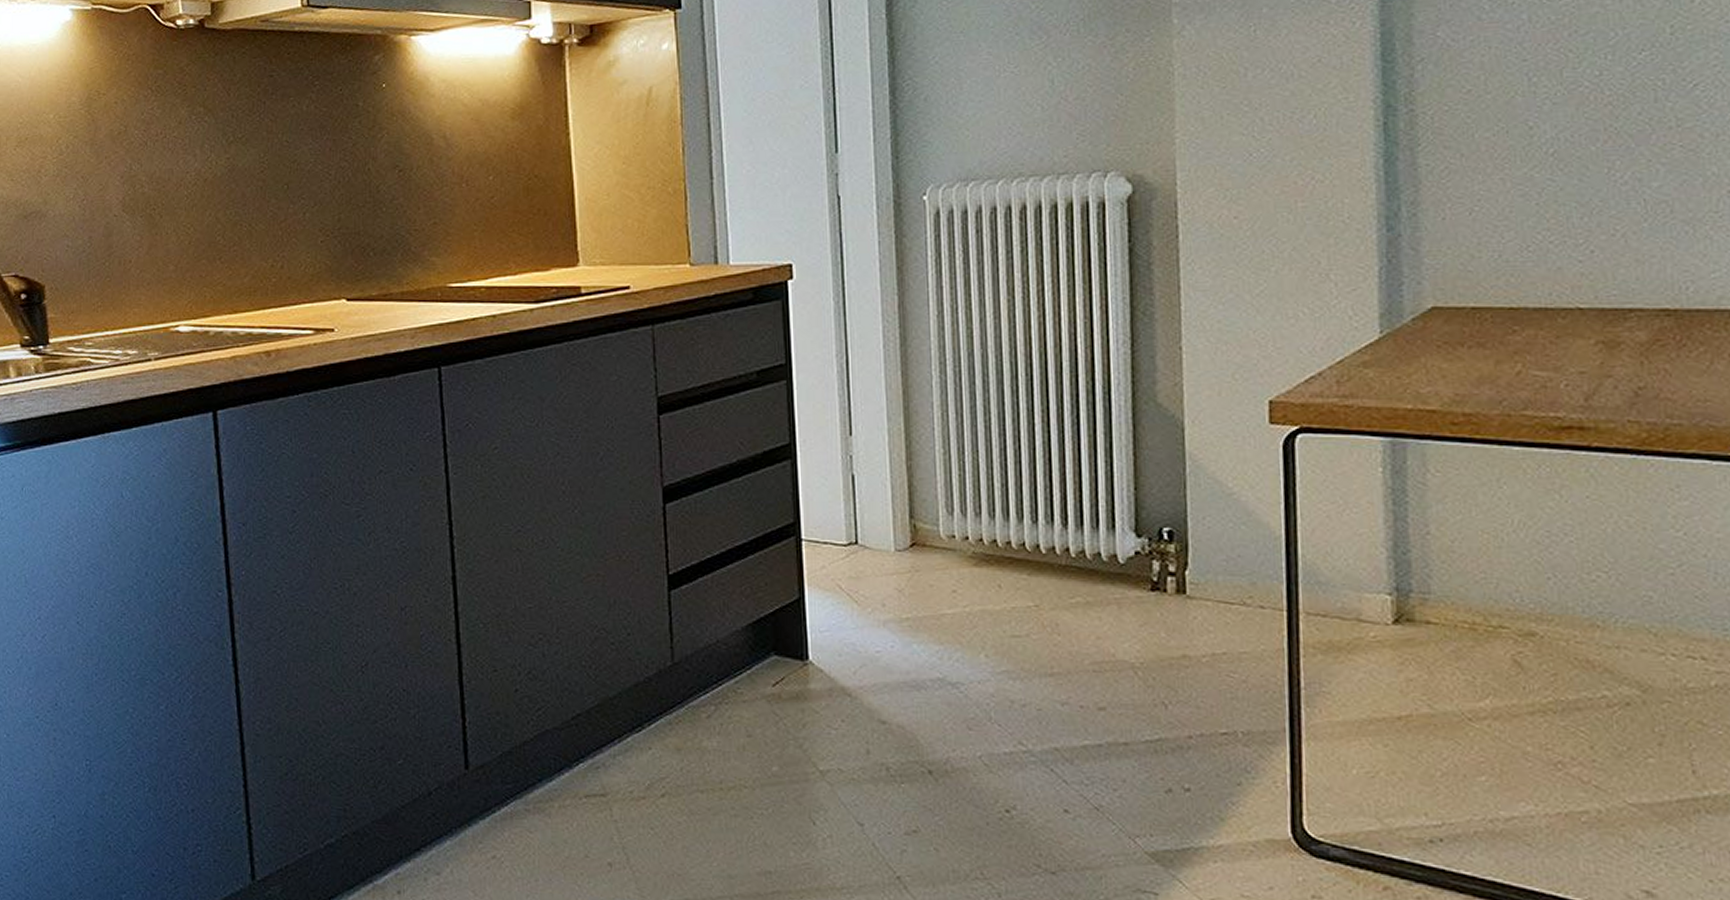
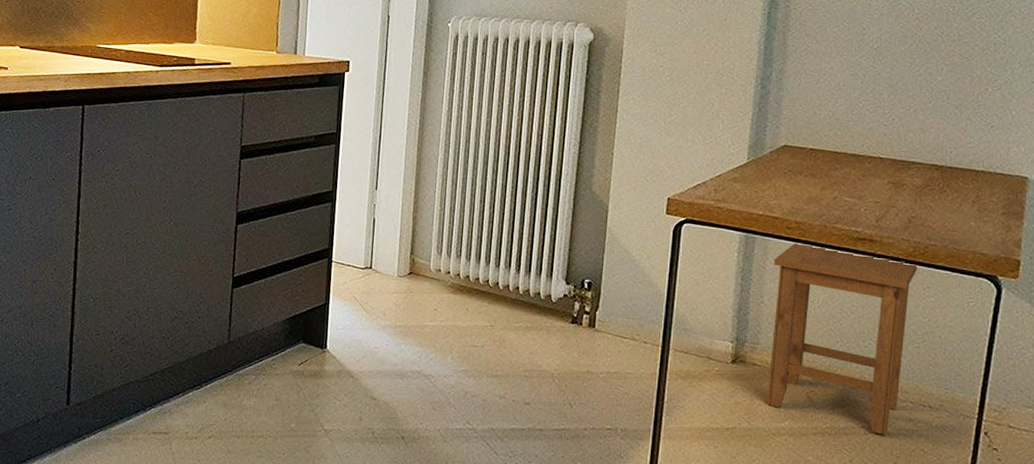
stool: none [1437,444,1658,706] -> present [766,243,917,435]

